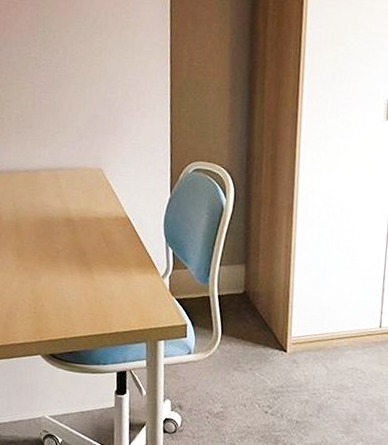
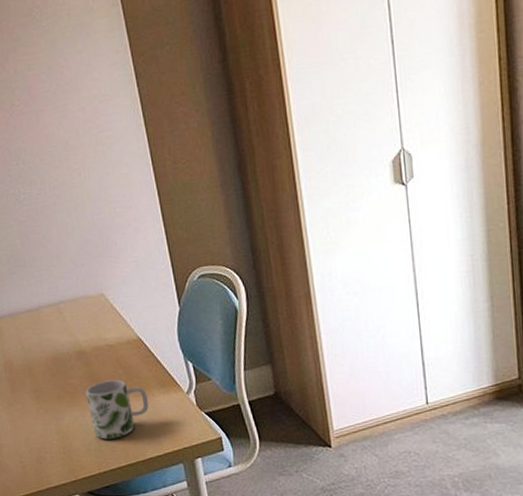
mug: none [66,251,125,308] -> present [85,379,149,439]

